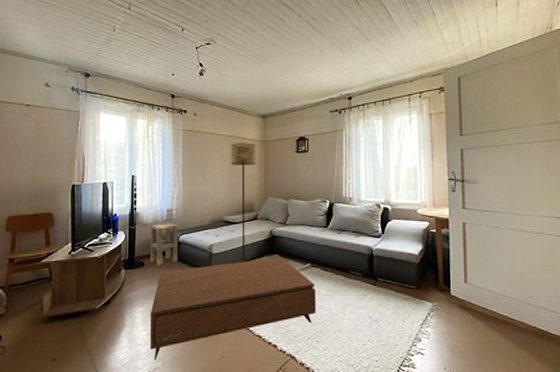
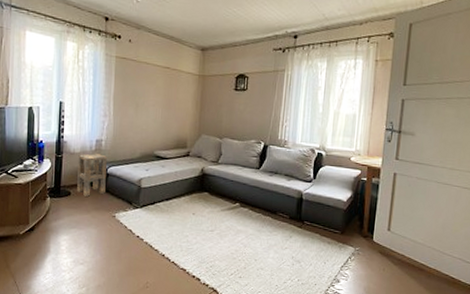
coffee table: present [150,257,316,361] -> none [75,195,243,287]
floor lamp: present [230,143,256,262] -> none [165,75,193,198]

